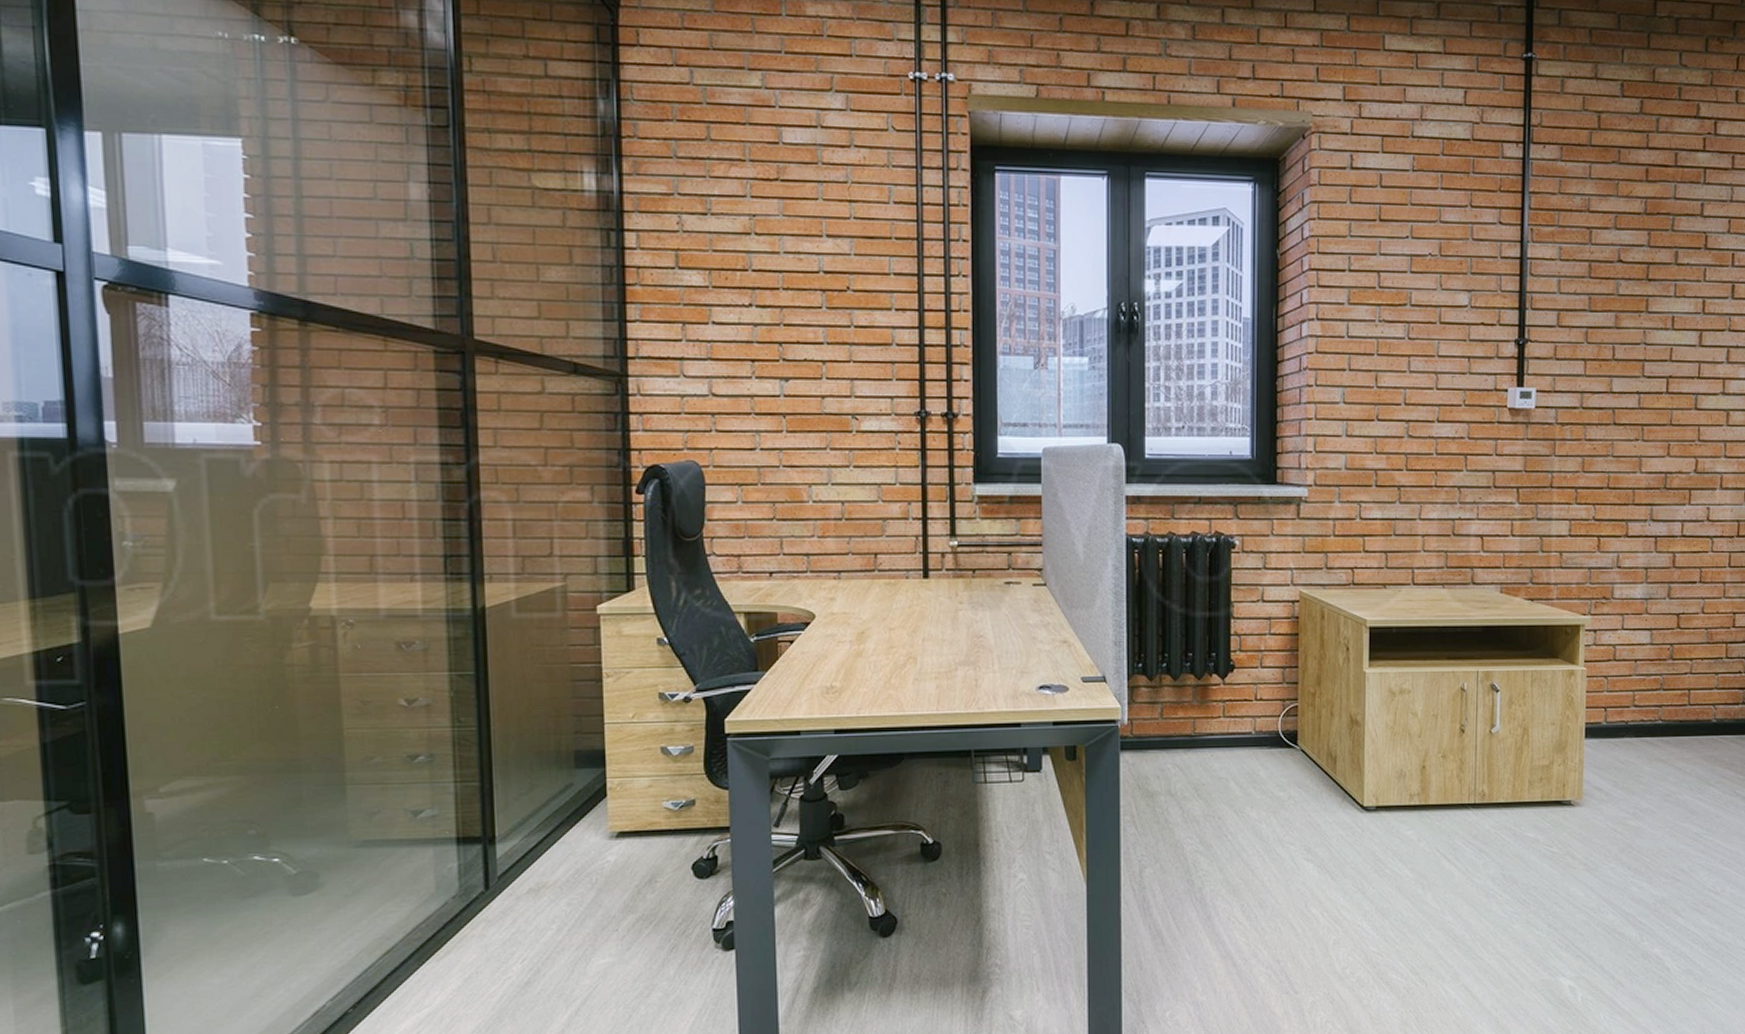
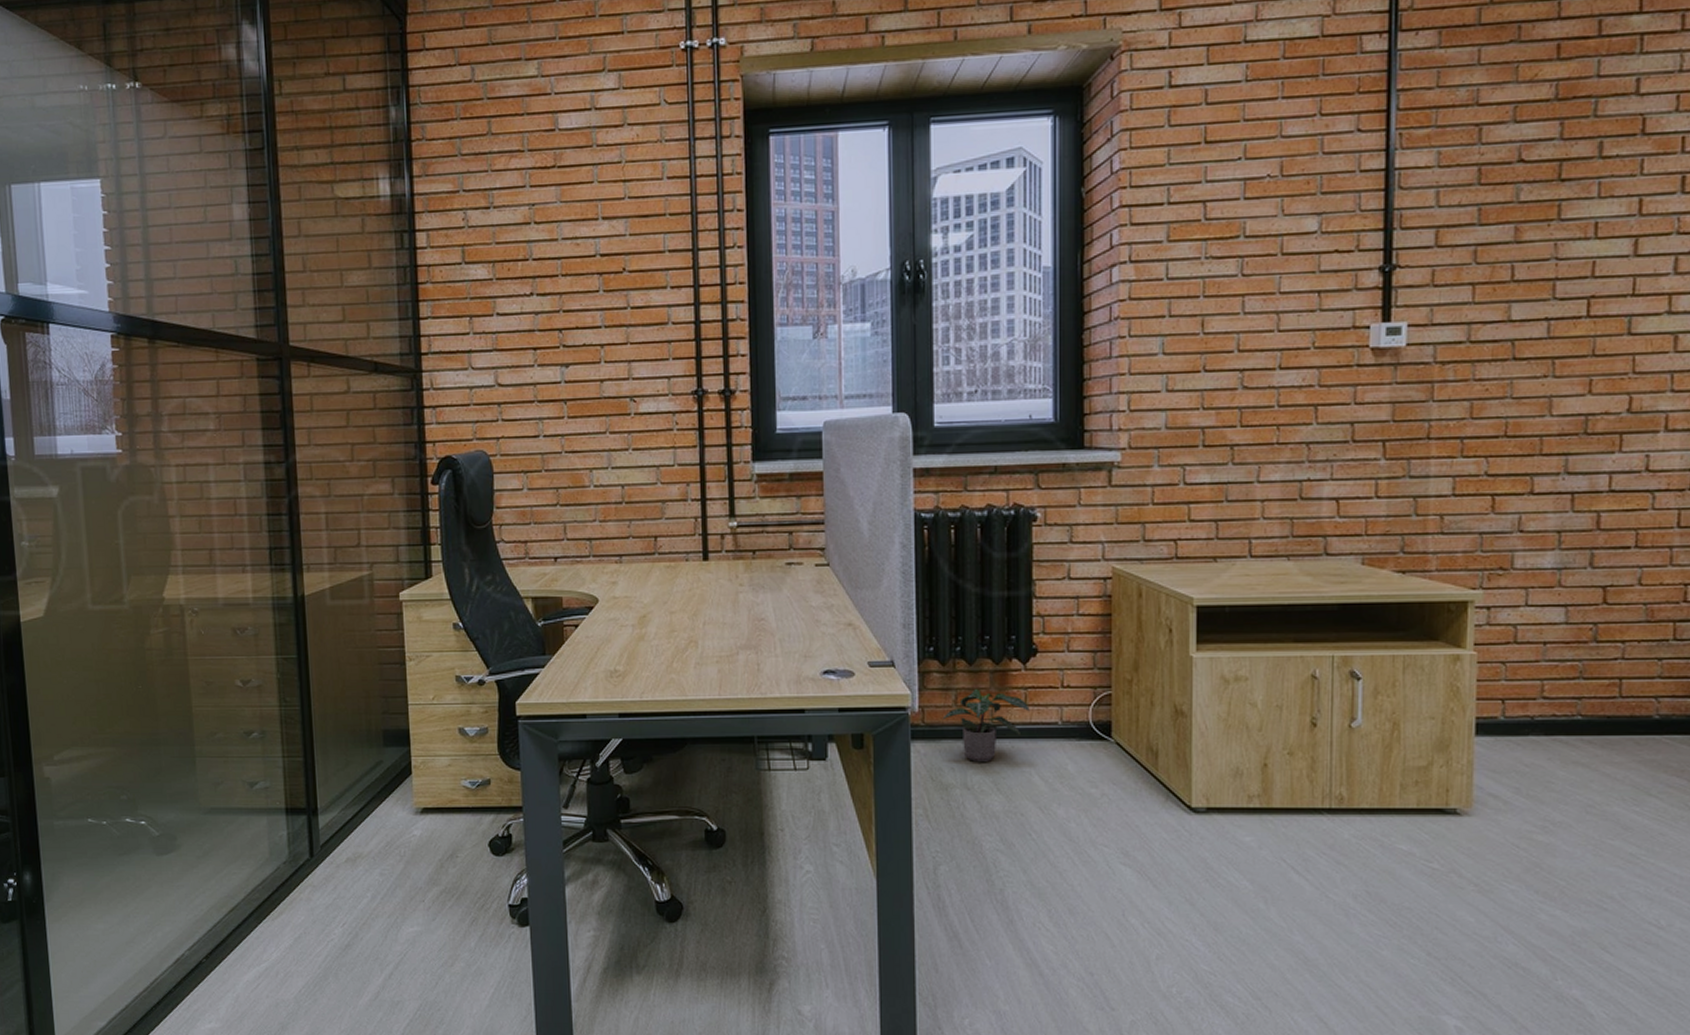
potted plant: none [1149,701,1227,770] -> present [942,688,1030,762]

